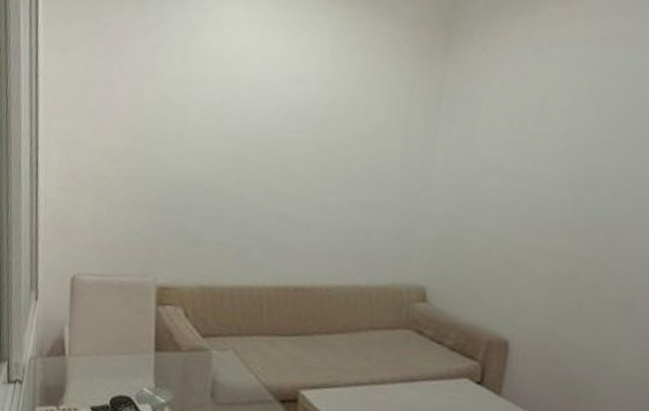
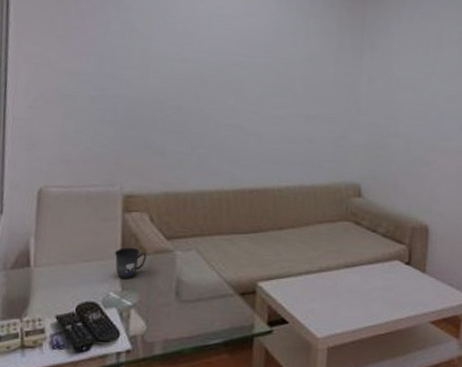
mug: none [147,342,181,376] -> present [114,248,147,279]

